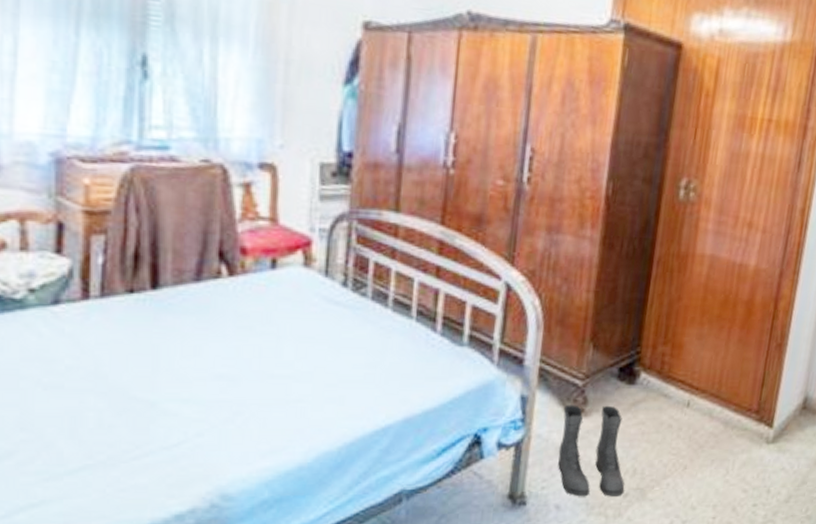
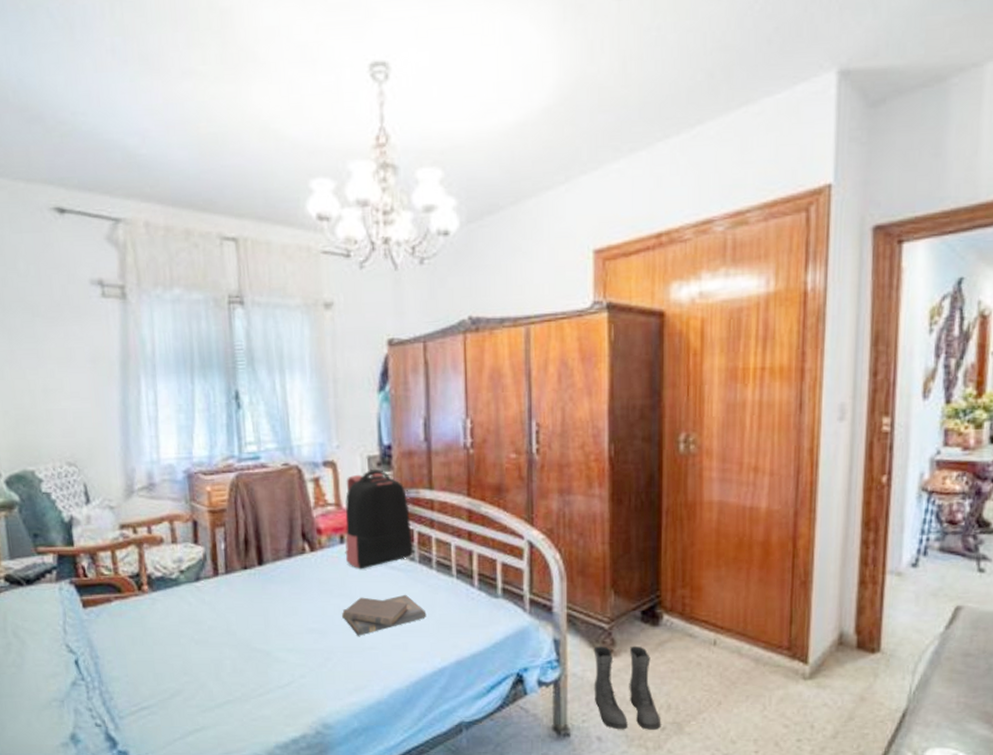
diary: none [262,336,374,385] -> present [341,594,427,636]
backpack: none [275,179,367,303] -> present [345,468,413,570]

